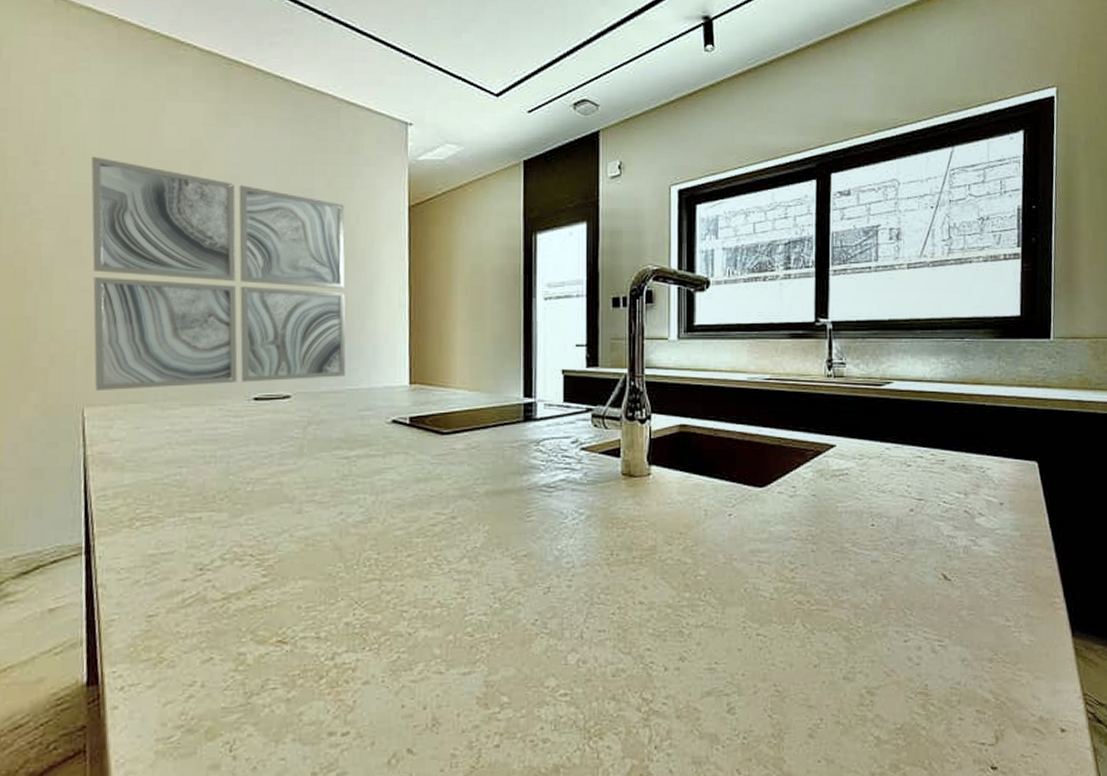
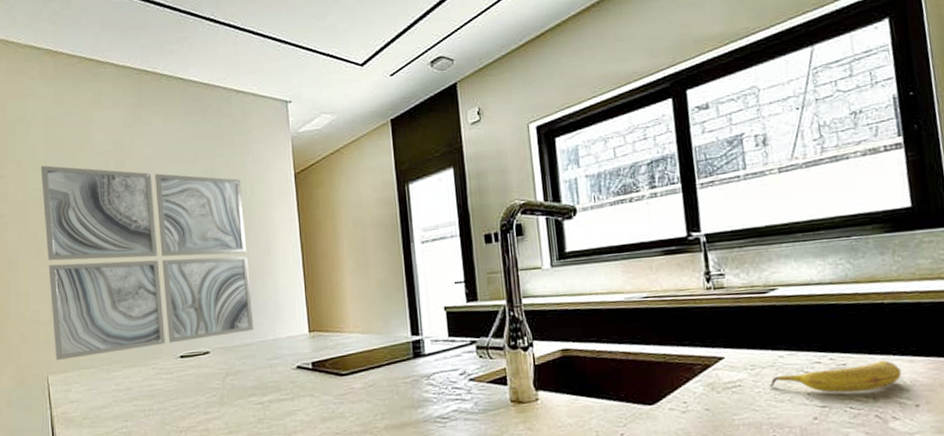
fruit: none [874,460,992,488] -> present [769,360,902,393]

